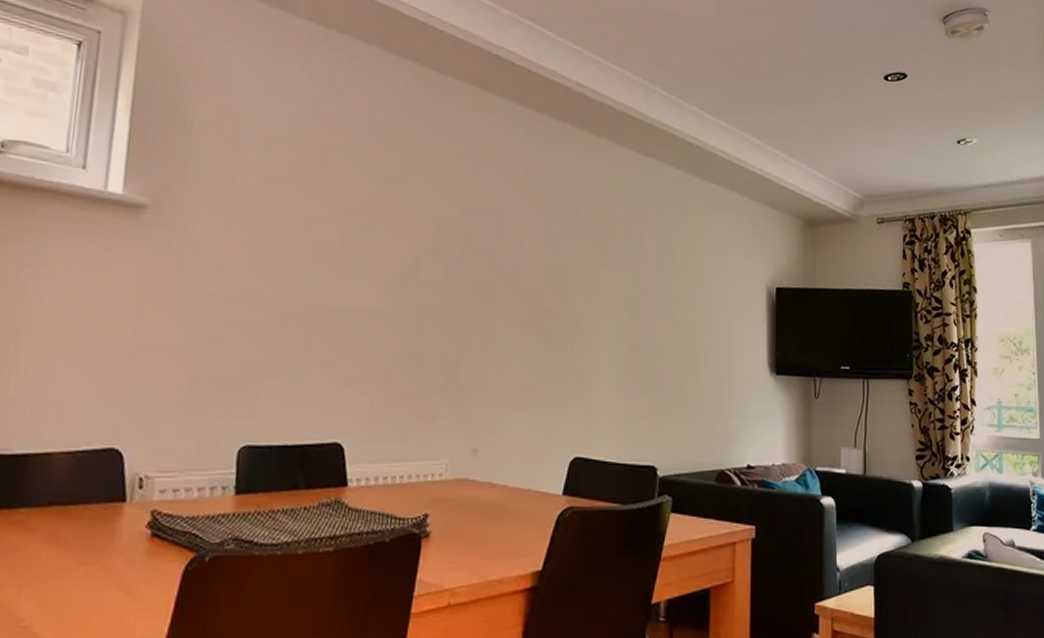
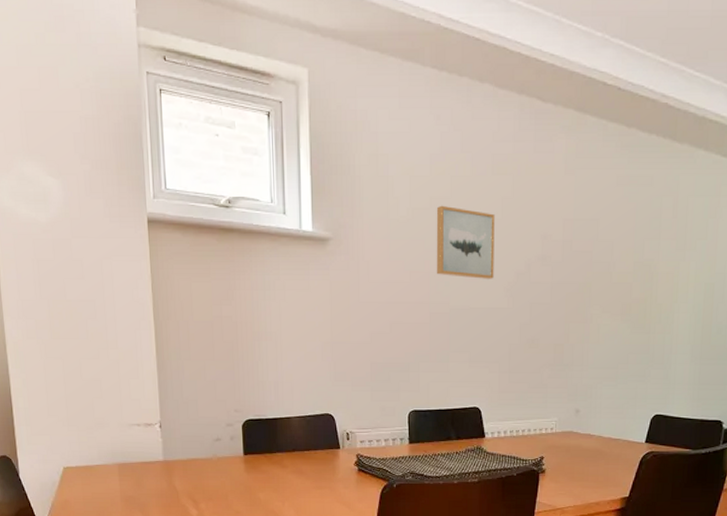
wall art: none [293,177,376,274] -> present [436,205,495,279]

